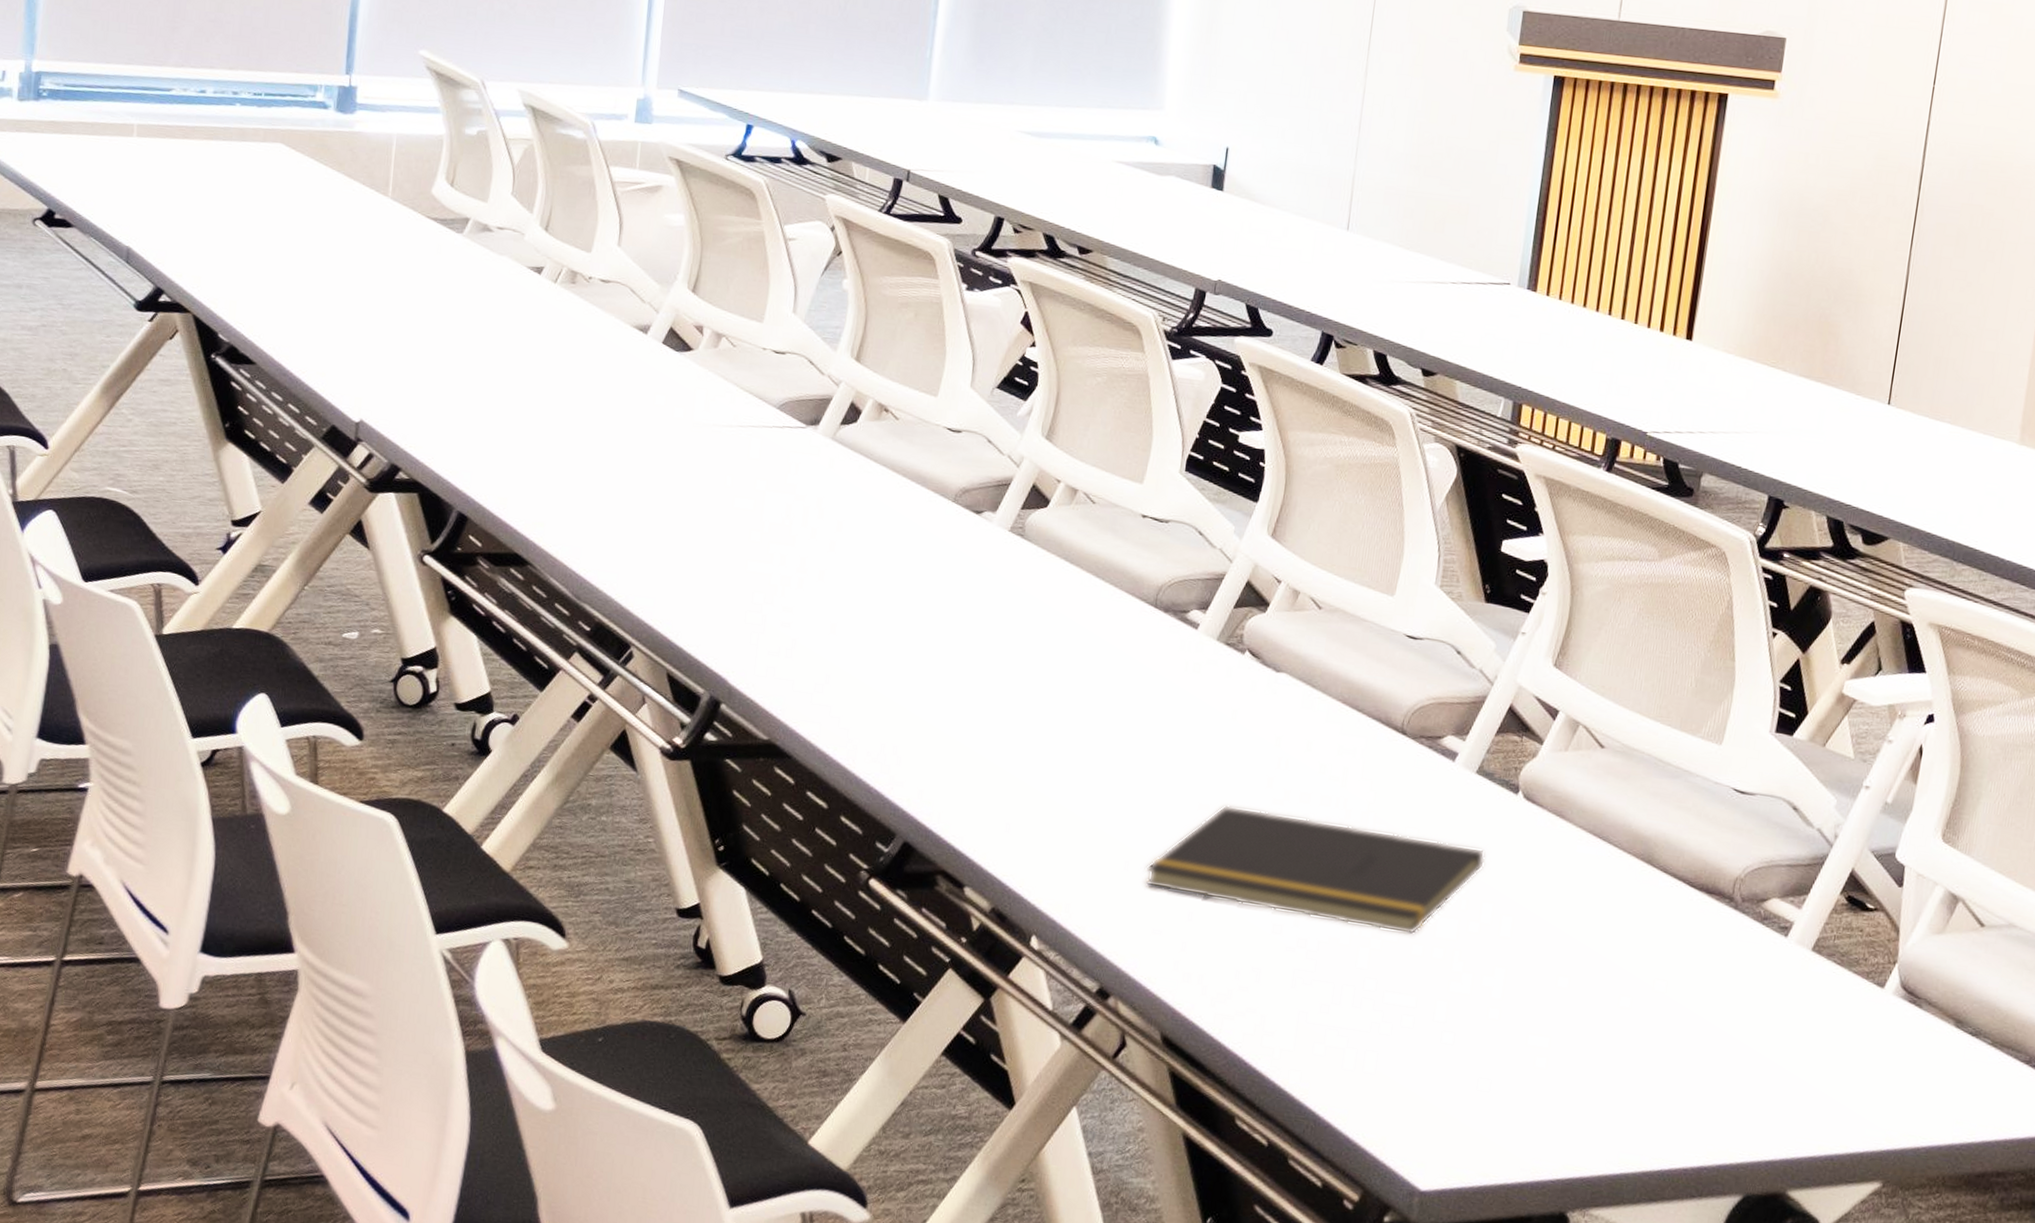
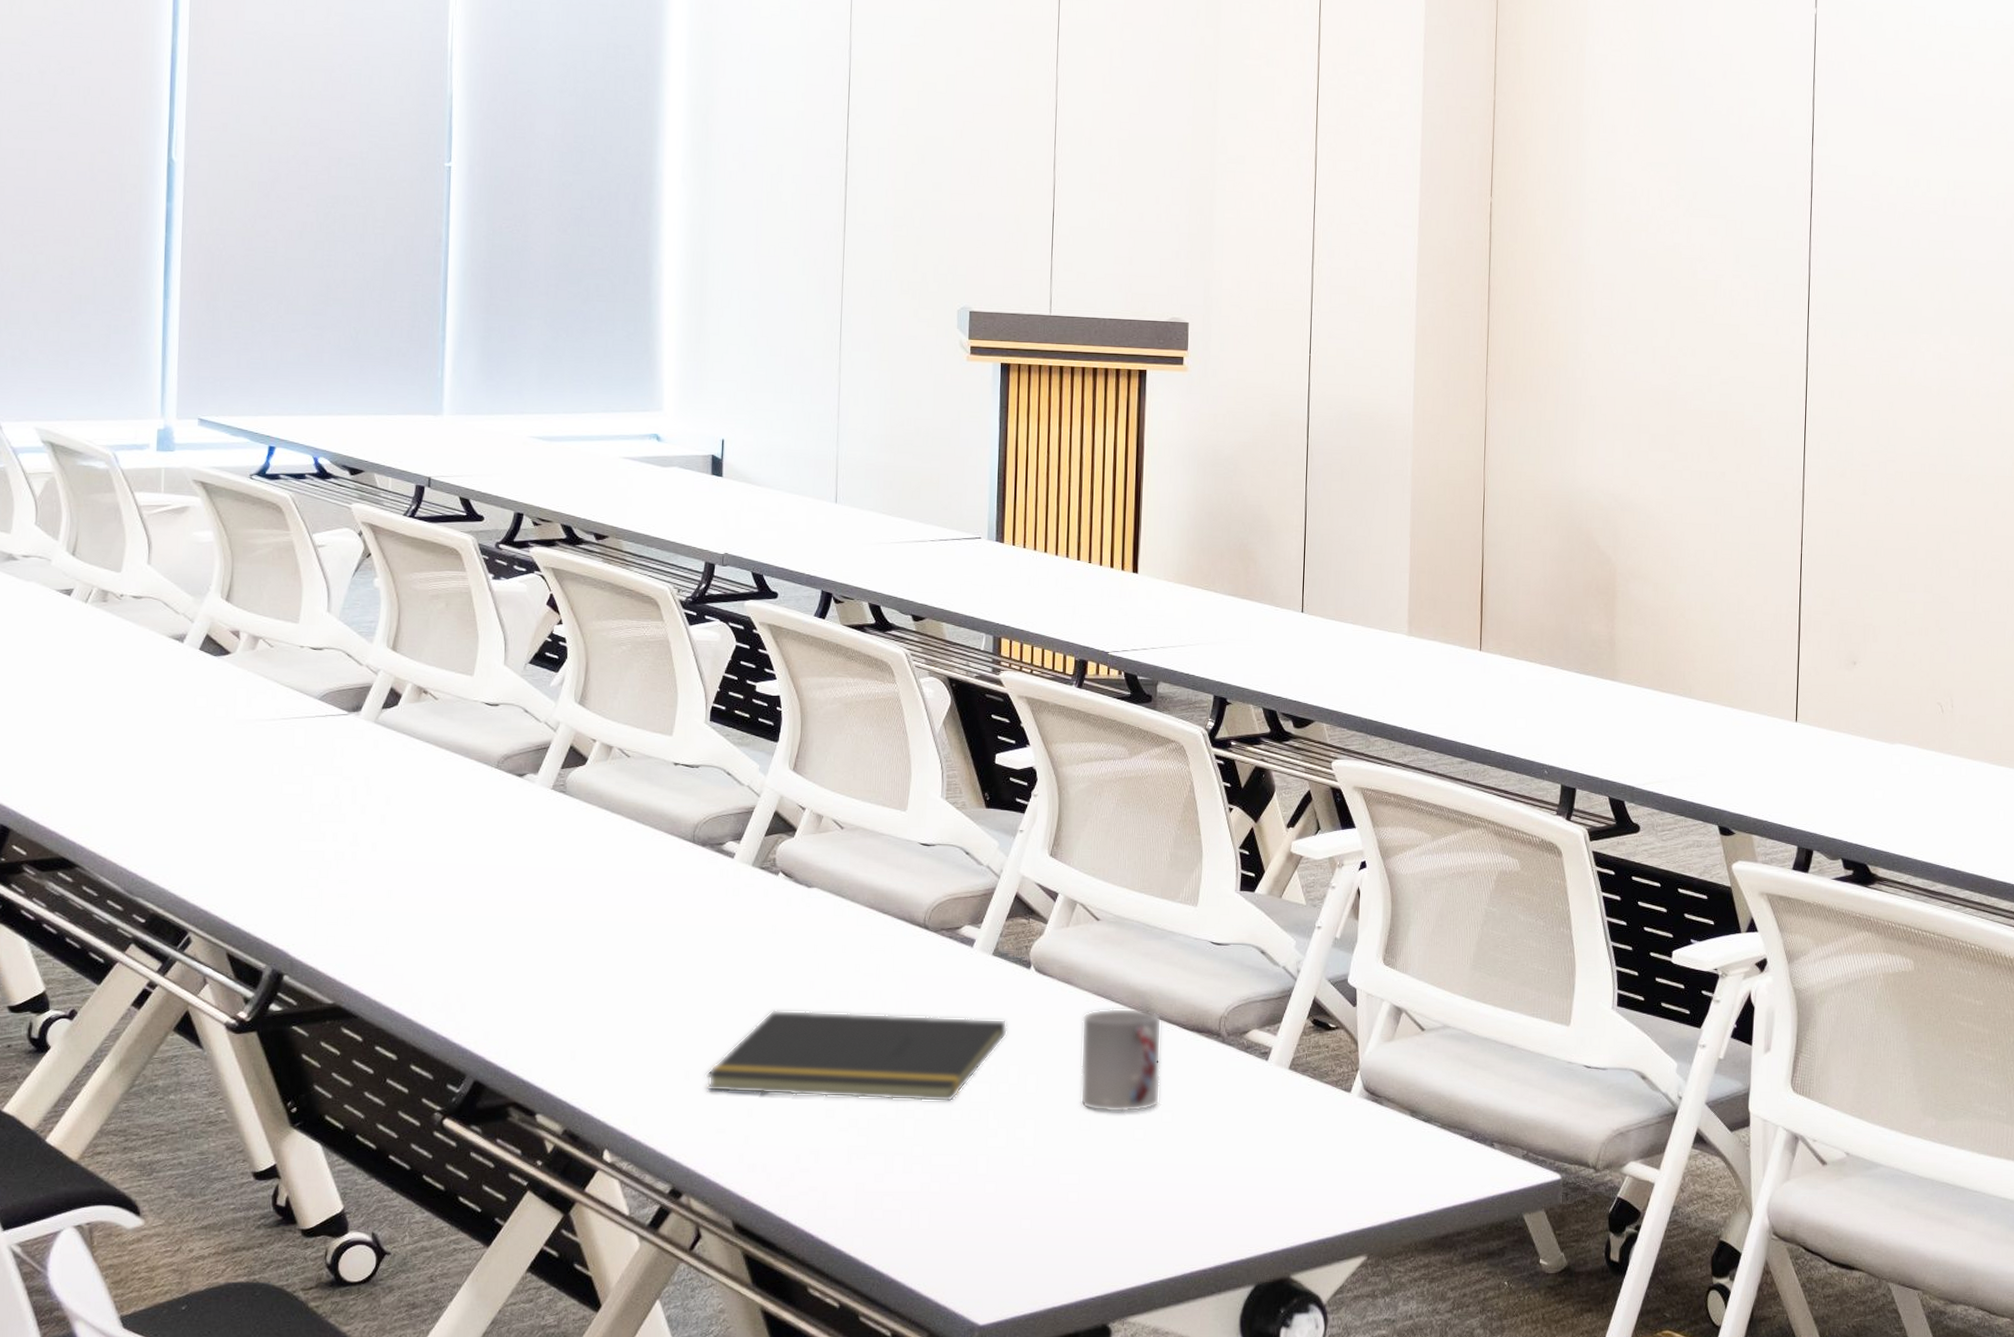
cup: none [1560,851,1666,976] -> present [1080,1008,1162,1113]

